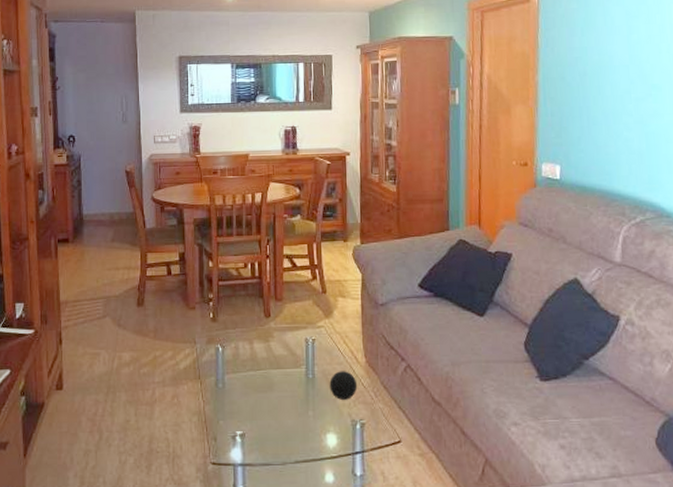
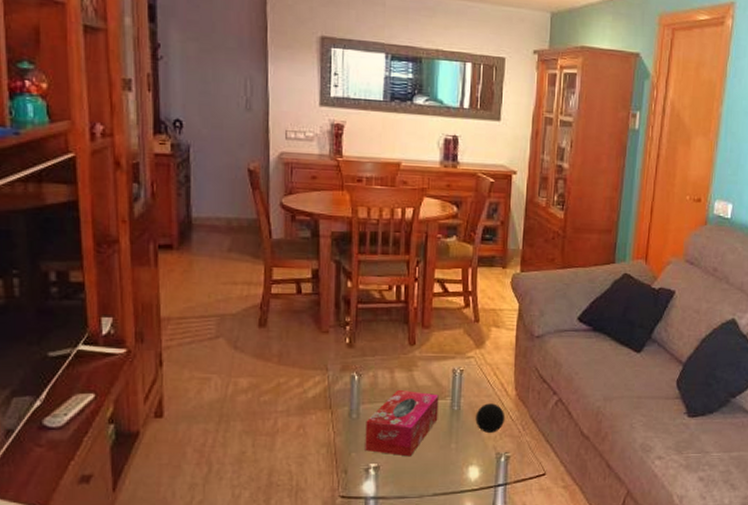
tissue box: none [231,359,295,424] -> present [365,389,439,457]

